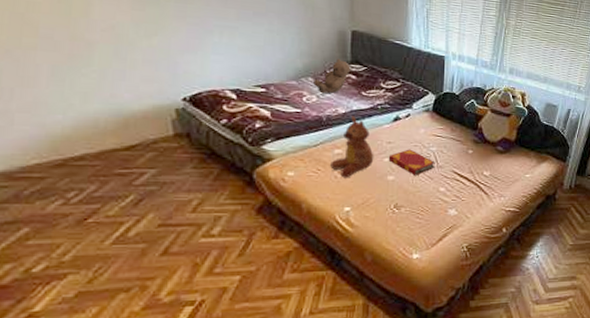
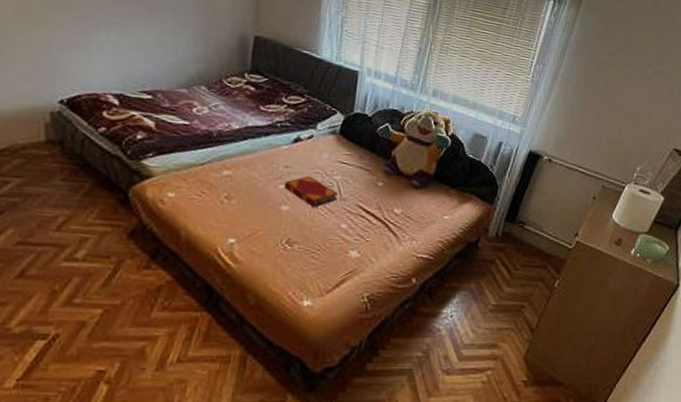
teddy bear: present [313,58,351,94] -> none [206,66,250,106]
teddy bear: present [330,116,374,178] -> none [217,133,268,205]

